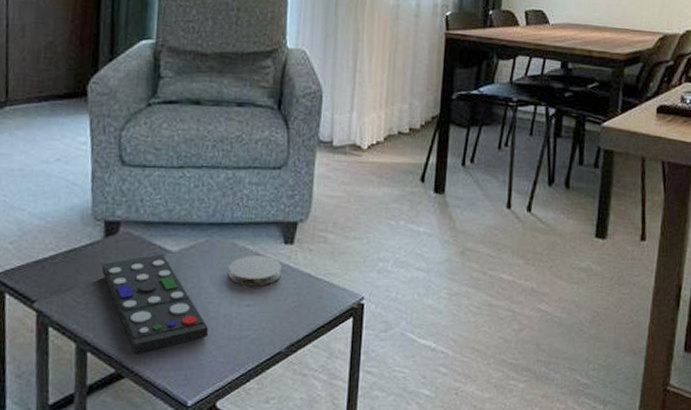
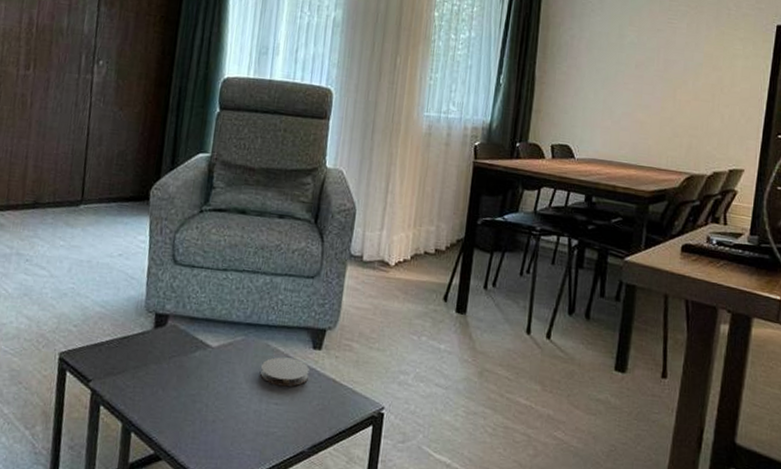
remote control: present [101,254,208,354] -> none [149,347,239,439]

